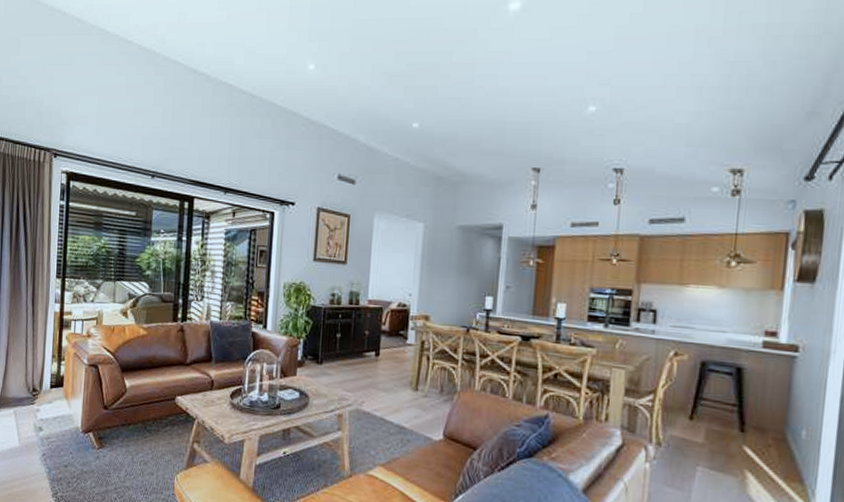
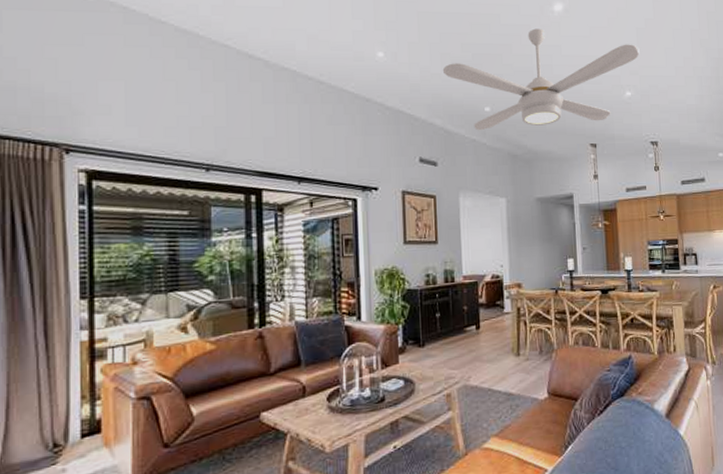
ceiling fan: none [372,32,617,149] -> present [442,28,640,131]

